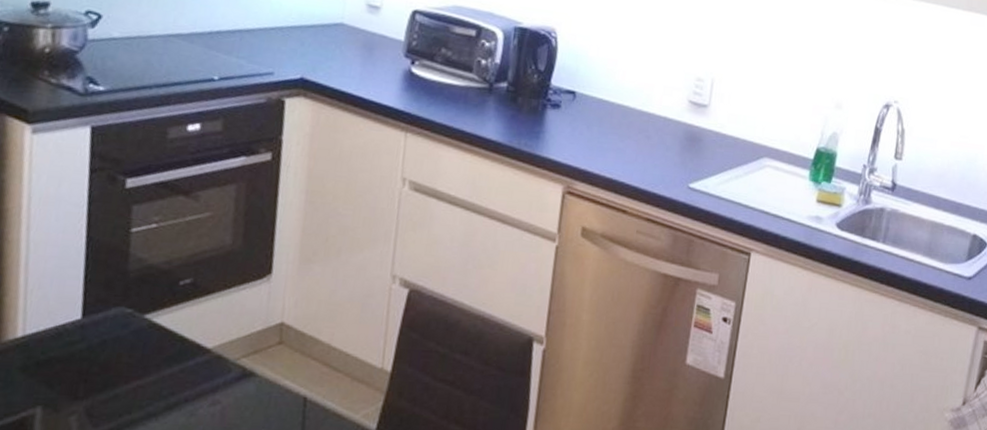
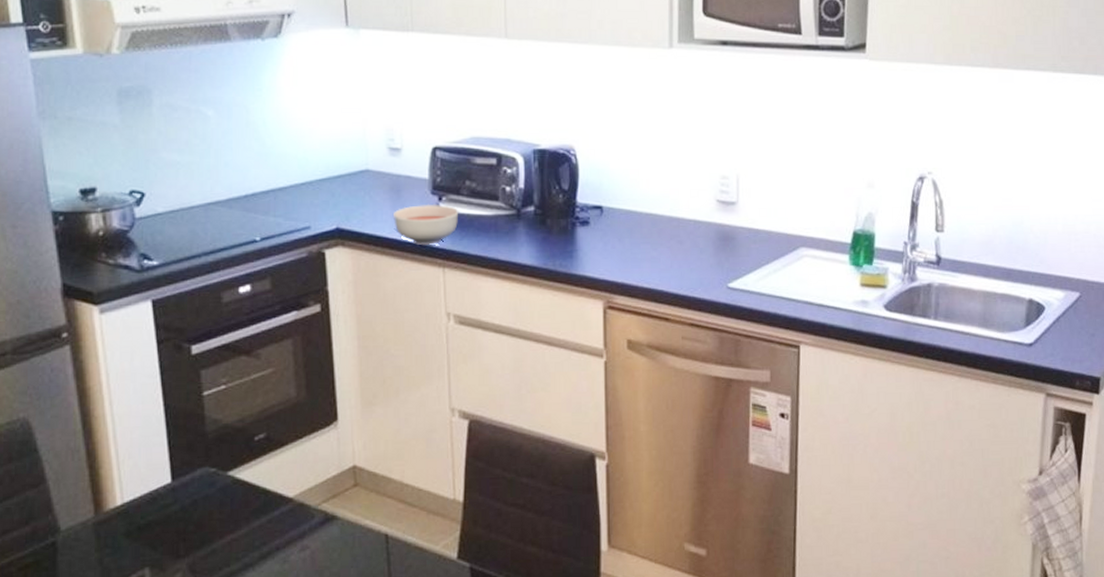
bowl: none [361,65,431,108] -> present [392,204,459,245]

